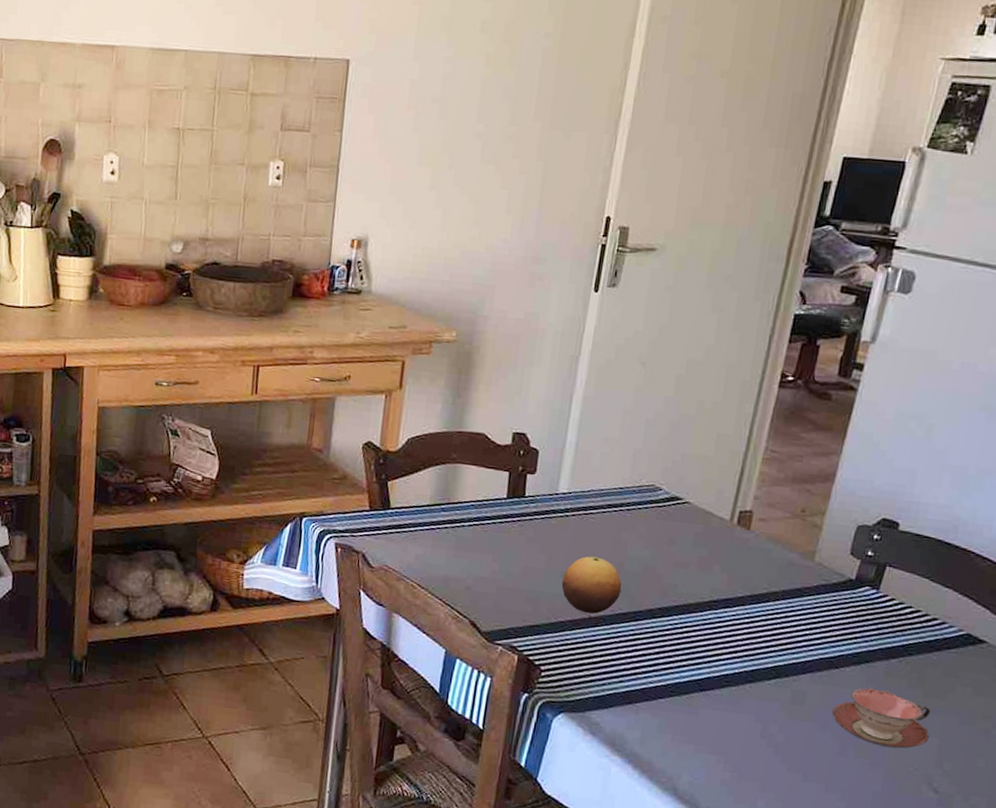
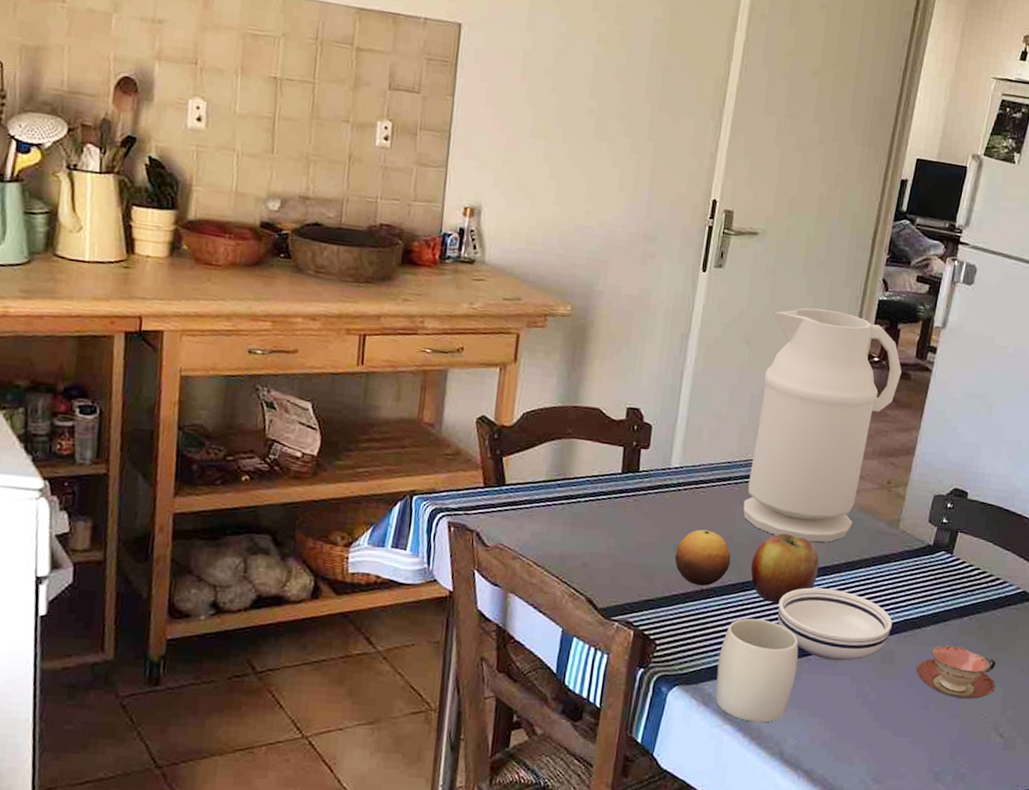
mug: none [603,648,696,757] -> present [715,618,799,723]
water jug: none [635,325,821,574] -> present [743,308,902,543]
apple: none [643,562,720,636] -> present [750,533,819,604]
bowl: none [672,619,805,699] -> present [777,587,893,661]

